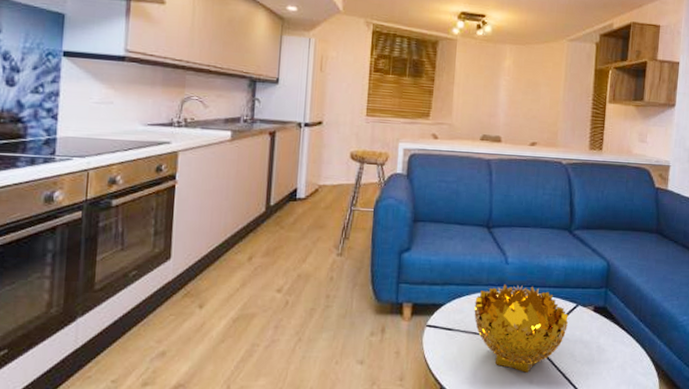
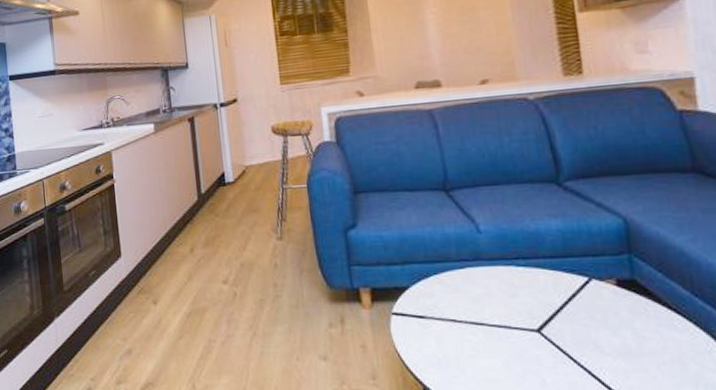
decorative bowl: present [474,284,568,373] -> none [446,258,582,369]

